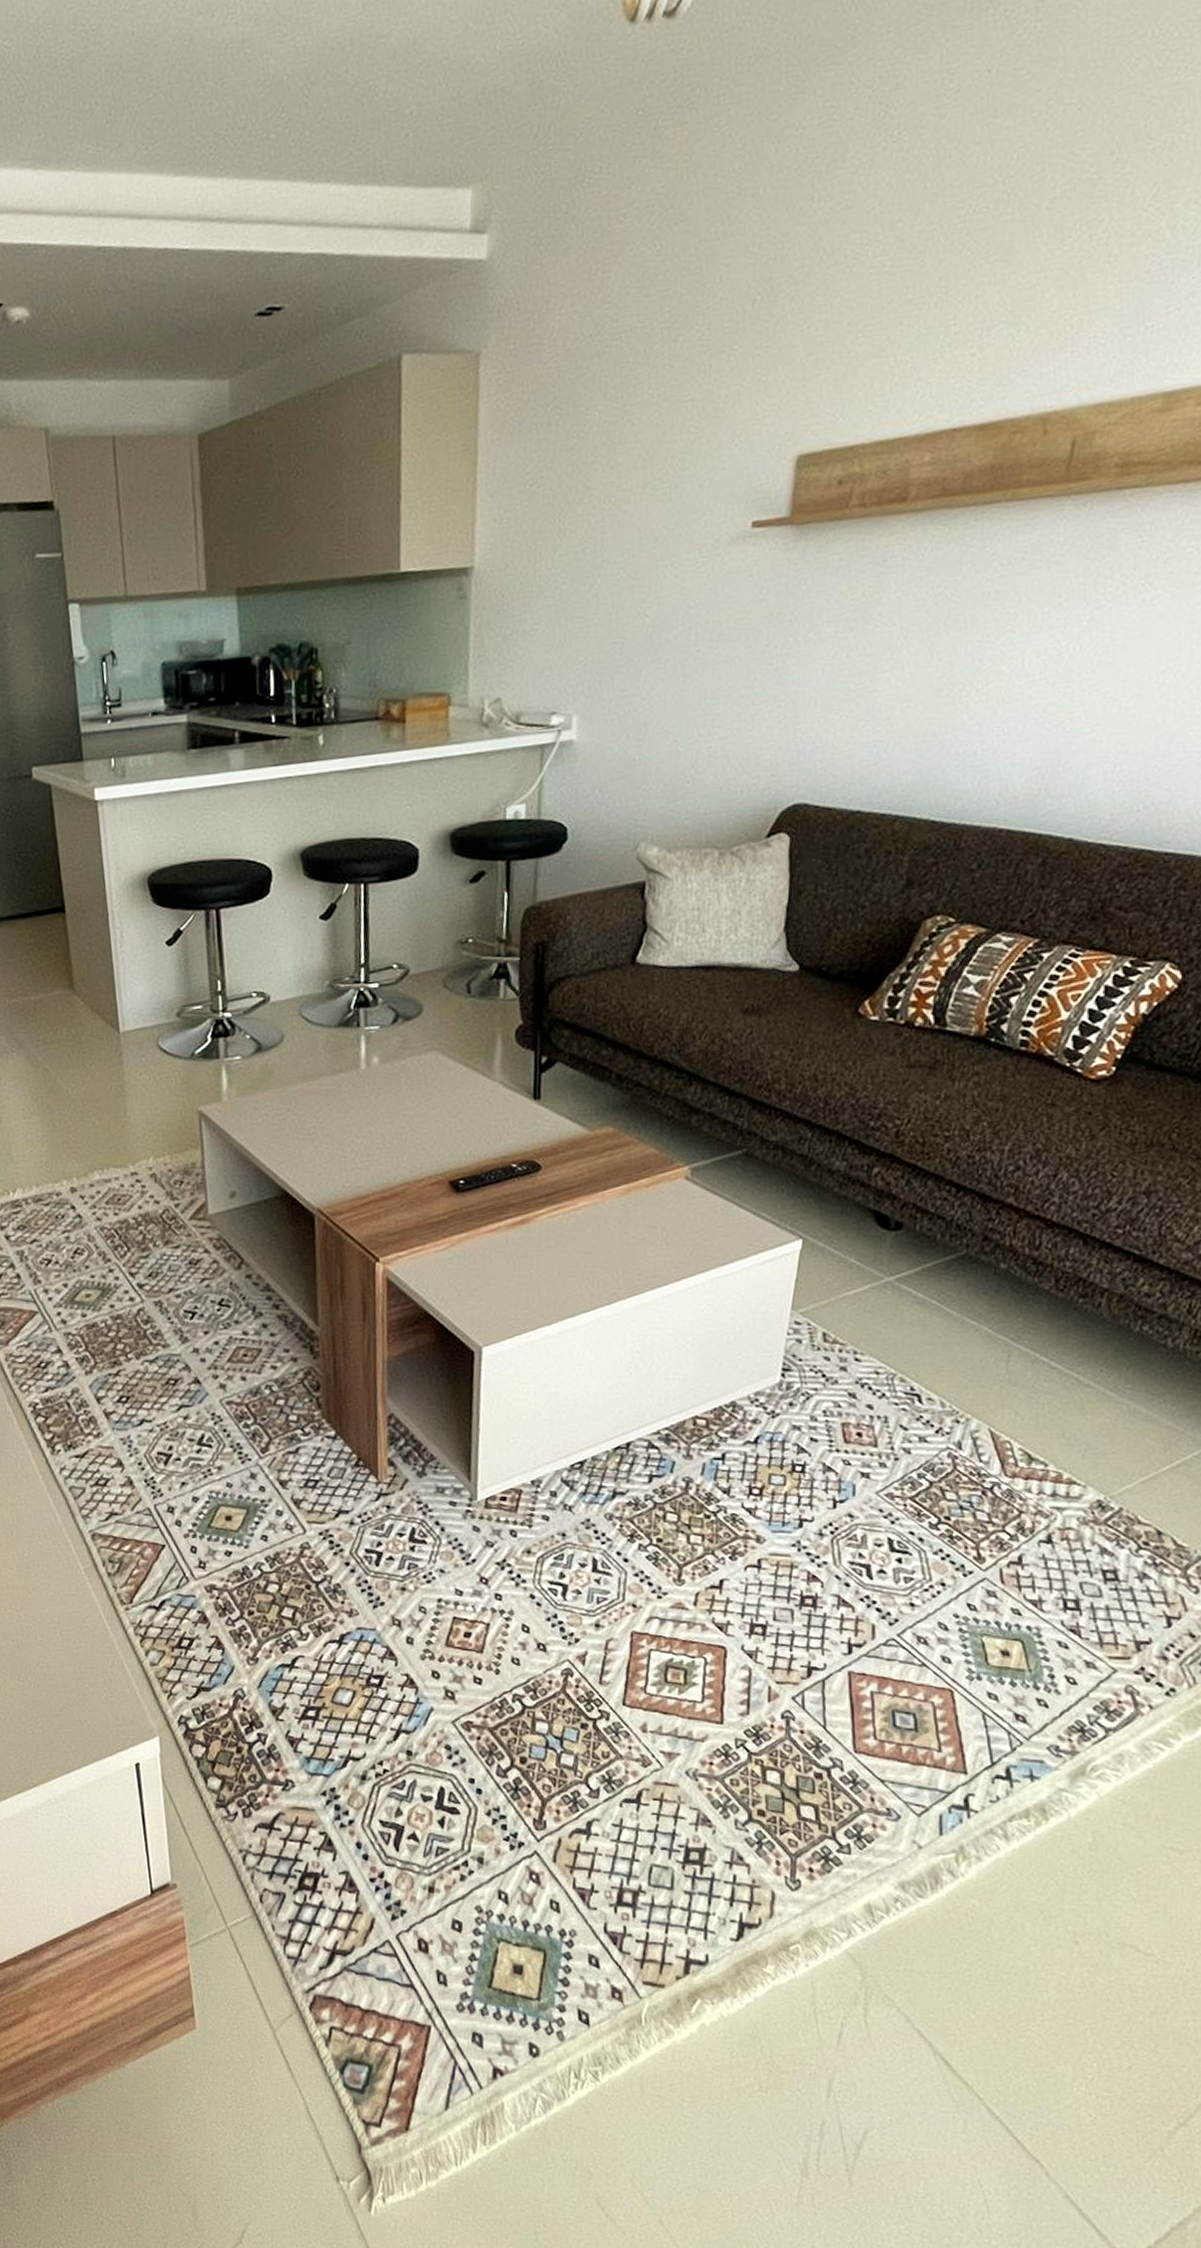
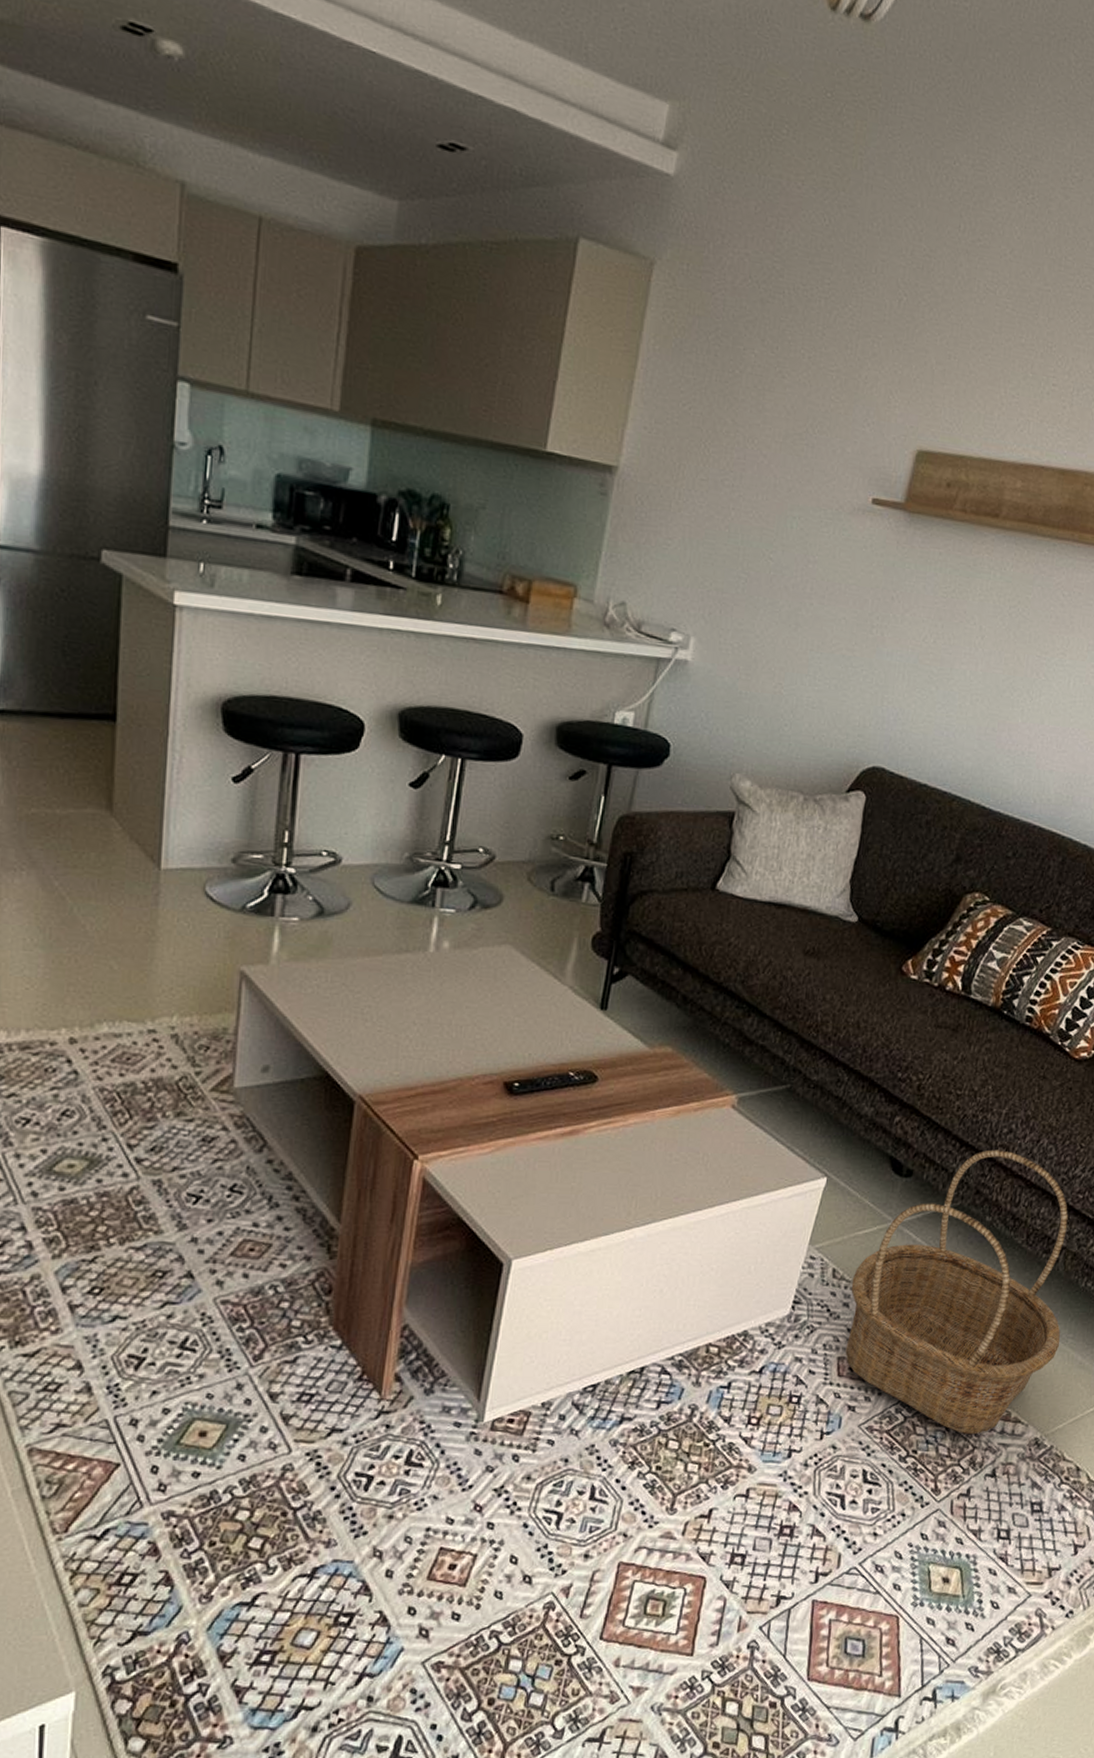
basket: none [846,1190,1116,1499] -> present [845,1149,1069,1435]

